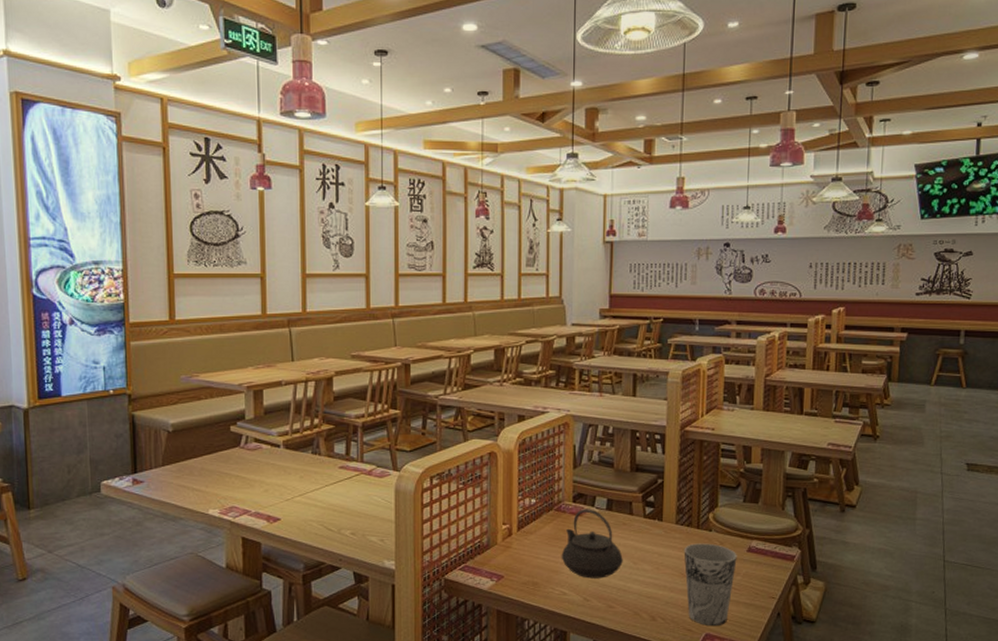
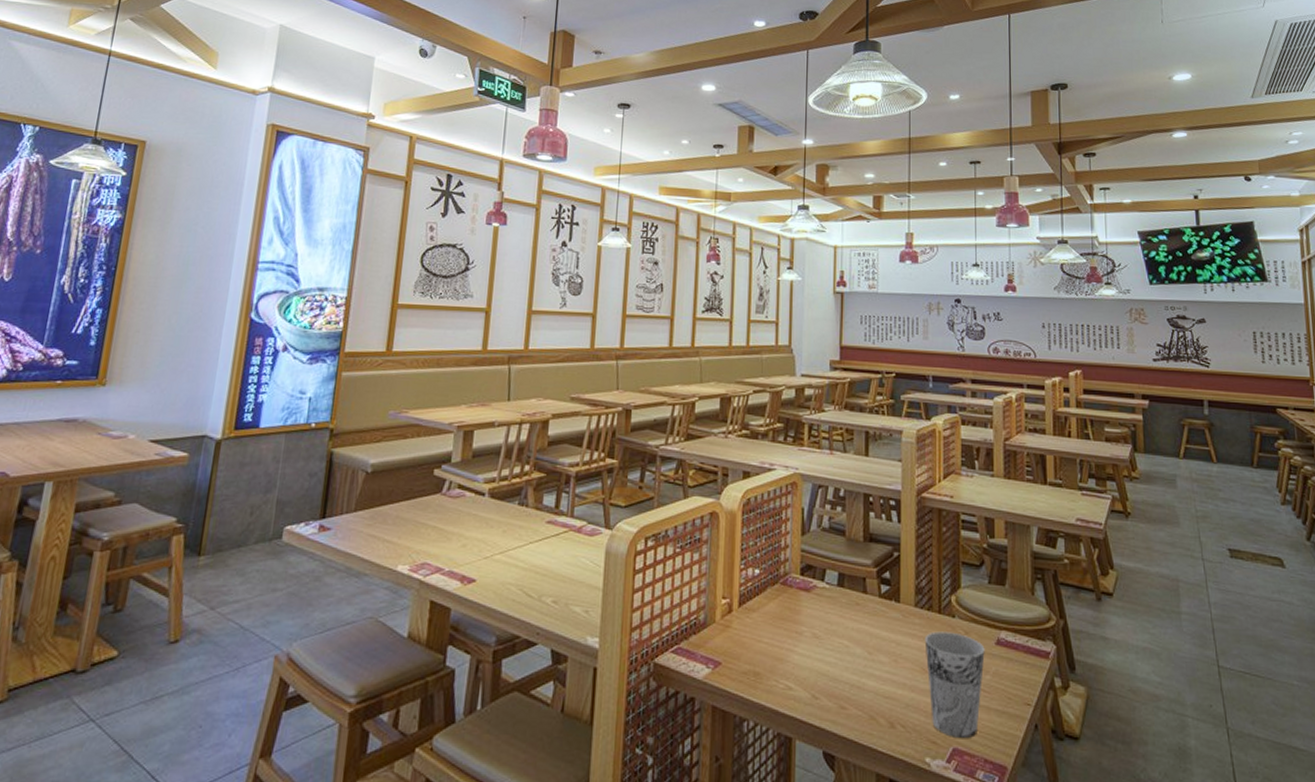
teapot: present [561,509,623,579] -> none [786,583,856,671]

